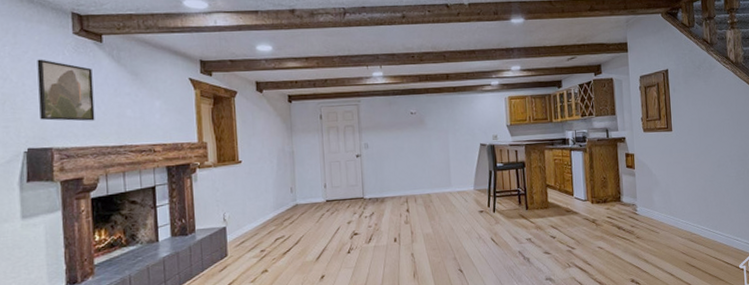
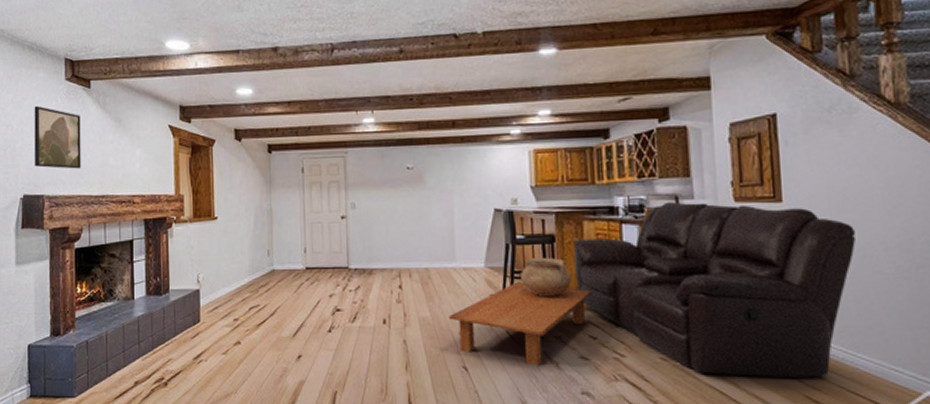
coffee table: none [447,199,551,263] -> present [449,282,591,366]
ceramic pot: none [501,179,538,210] -> present [521,258,573,297]
sofa: none [539,133,715,255] -> present [574,202,856,378]

